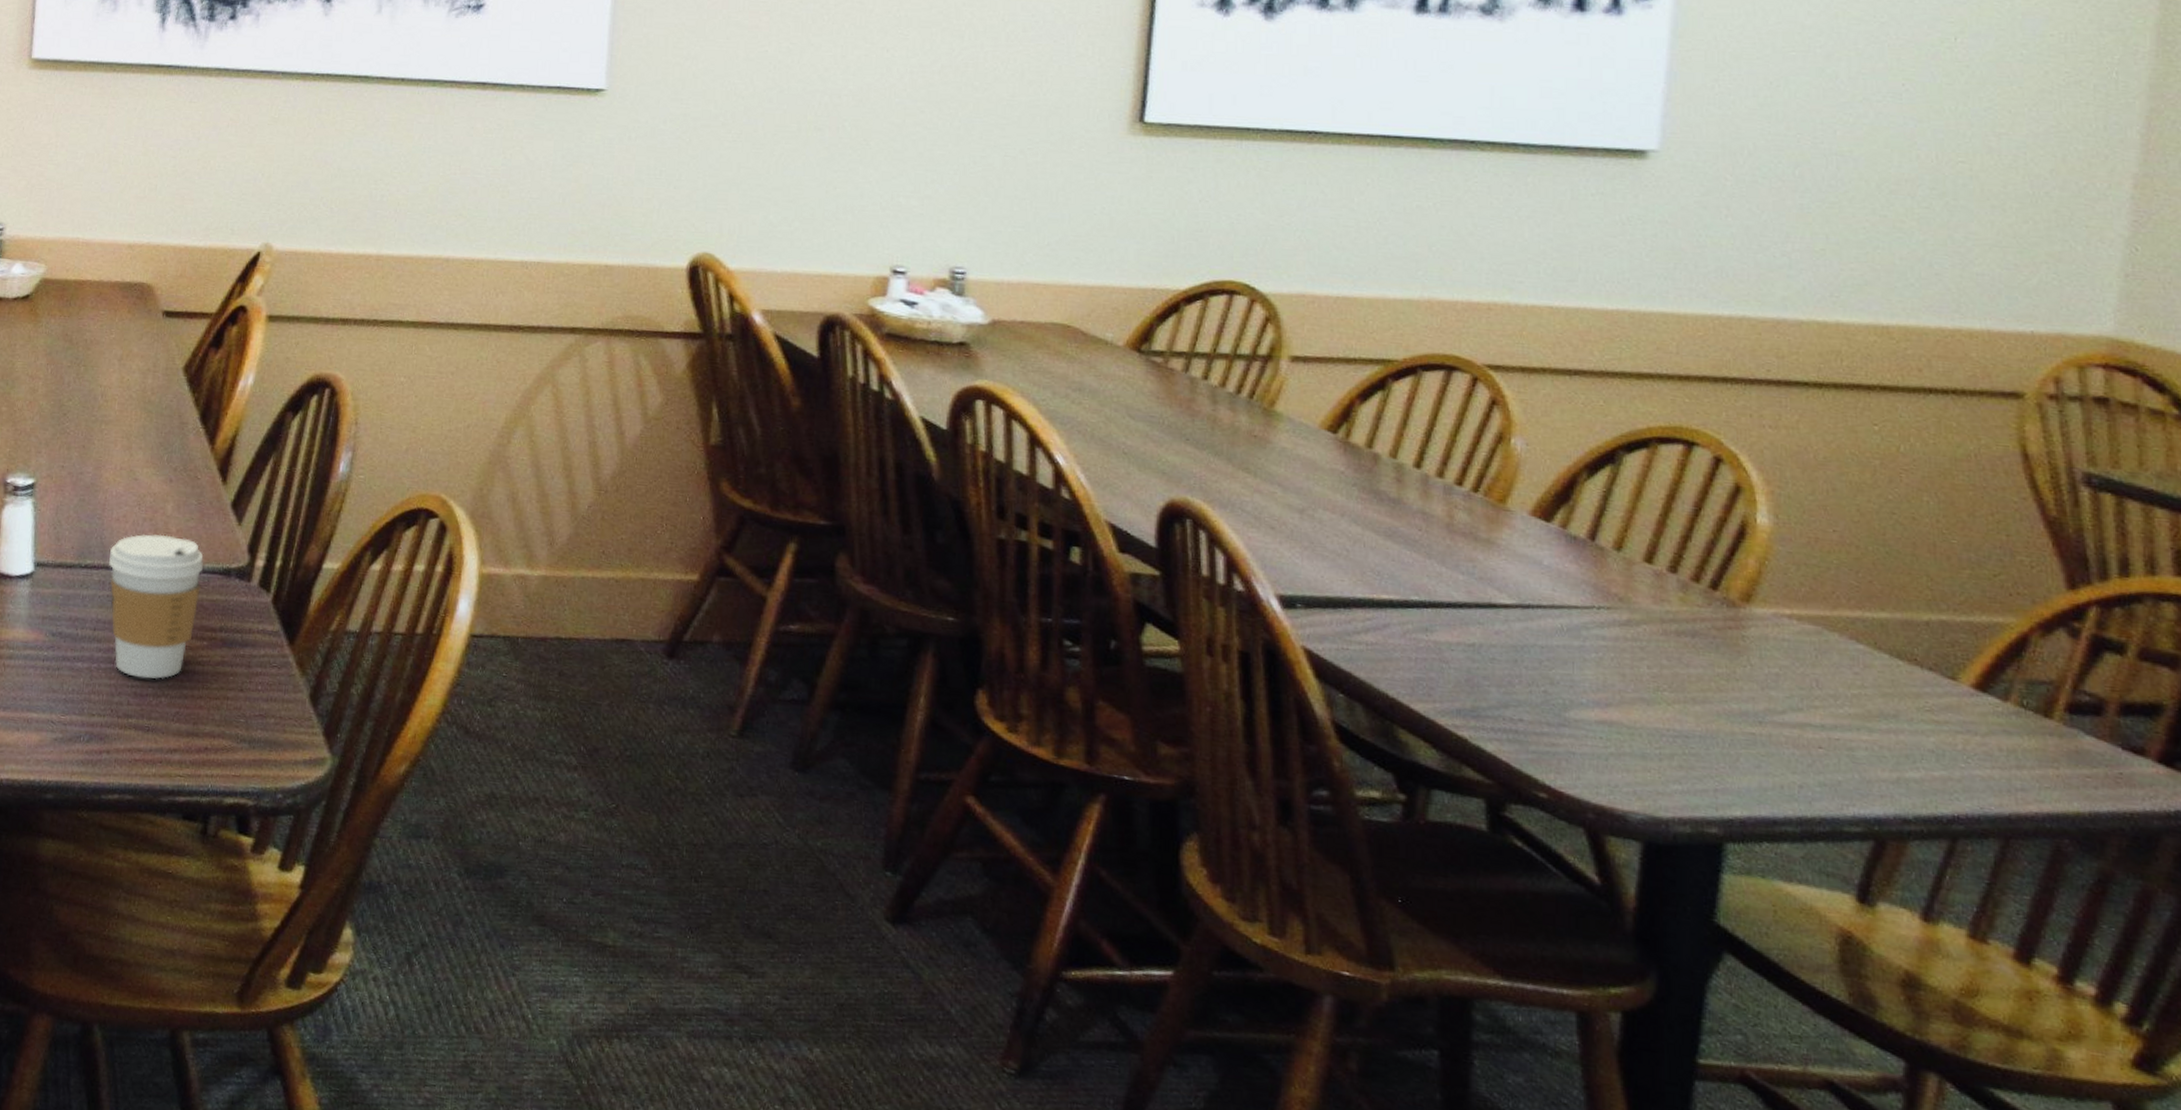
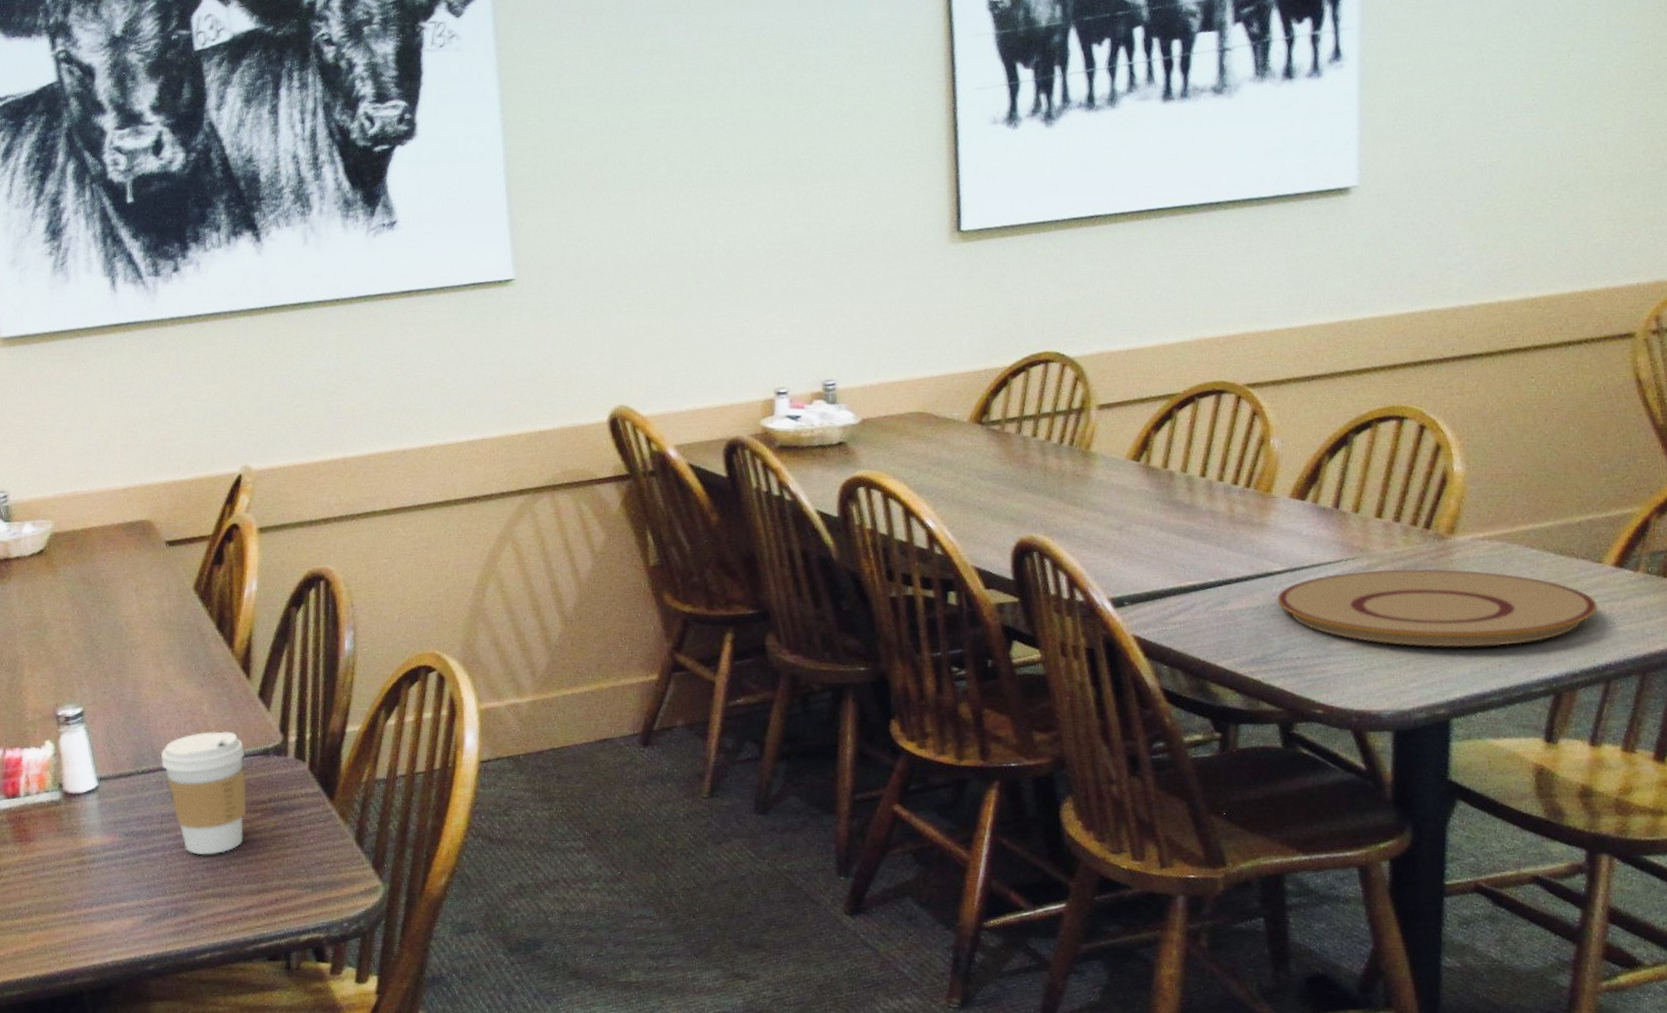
plate: none [1499,622,1946,766] -> present [1277,568,1598,648]

